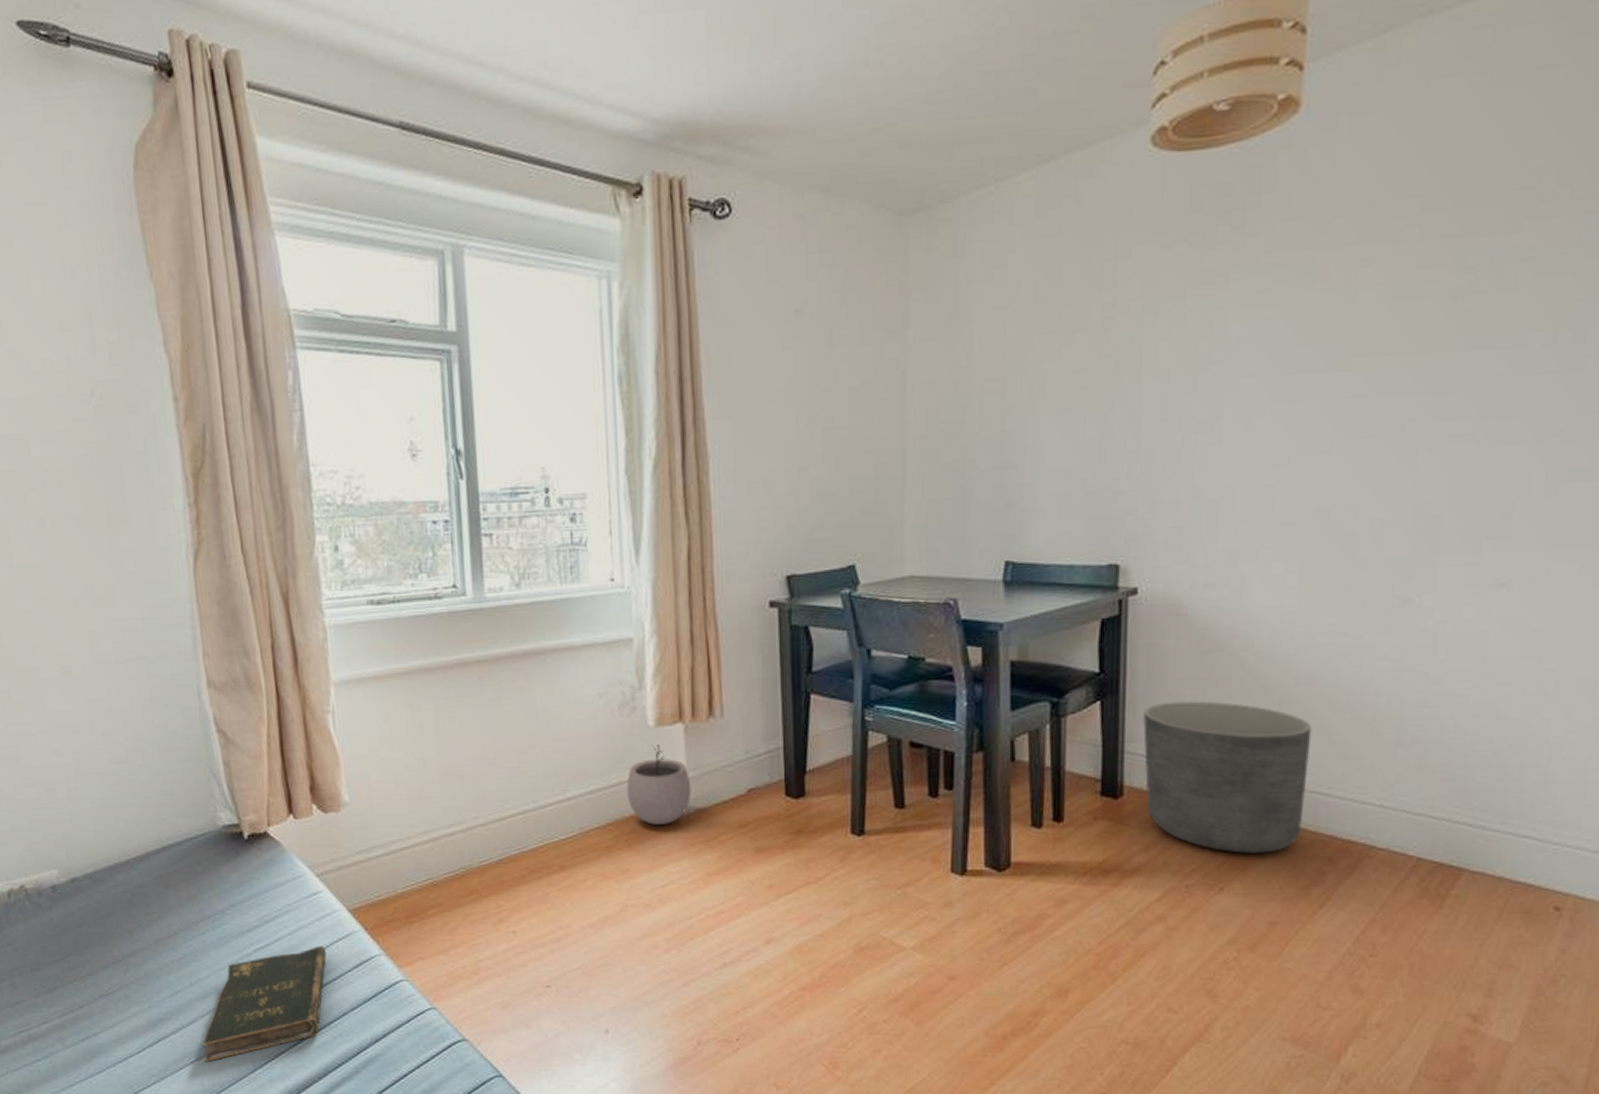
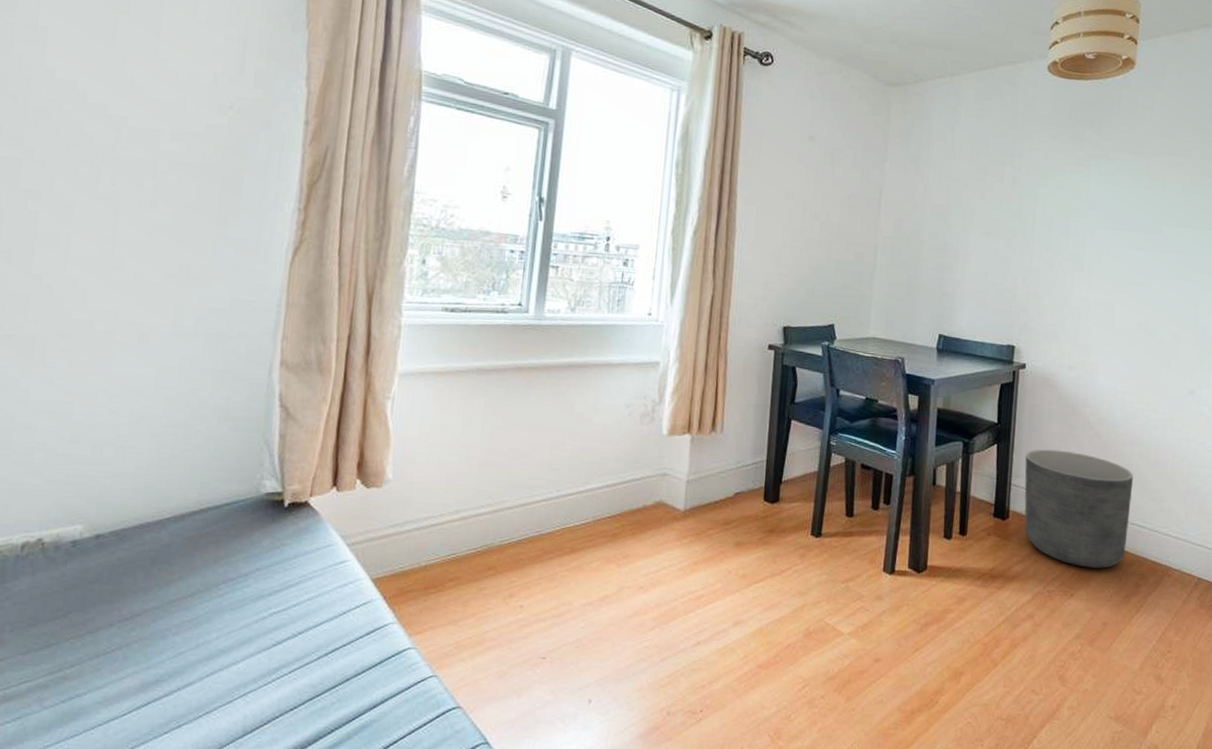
bible: present [202,945,327,1062] -> none [193,612,343,726]
plant pot: present [626,744,692,825] -> none [637,450,691,518]

